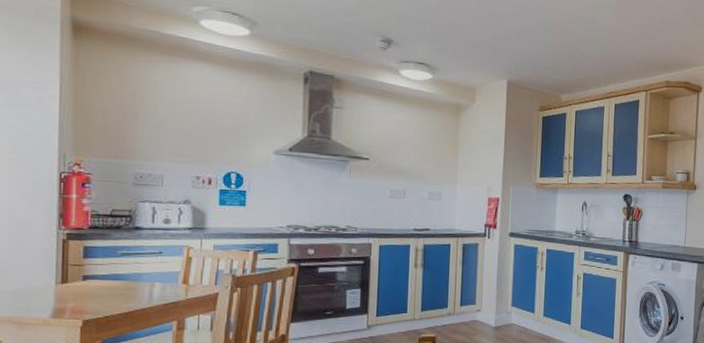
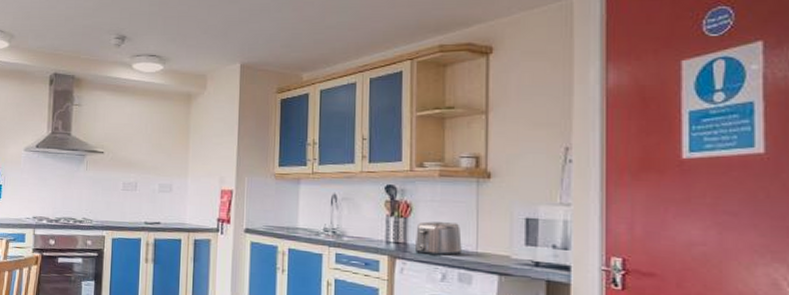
toaster: none [643,224,675,251] -> present [415,221,462,257]

